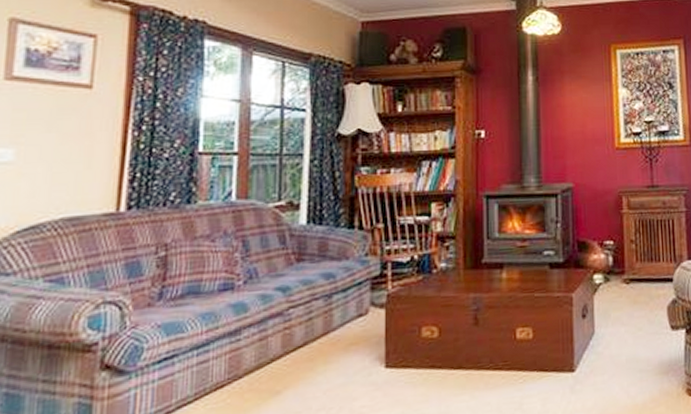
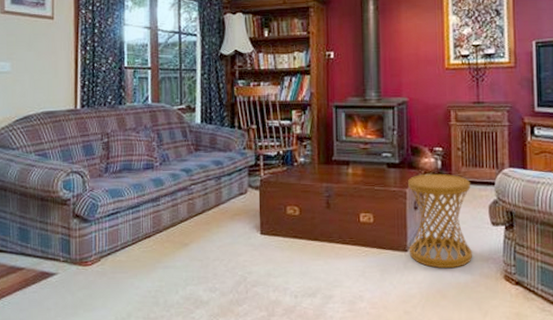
side table: none [573,271,650,389] -> present [407,173,472,269]

